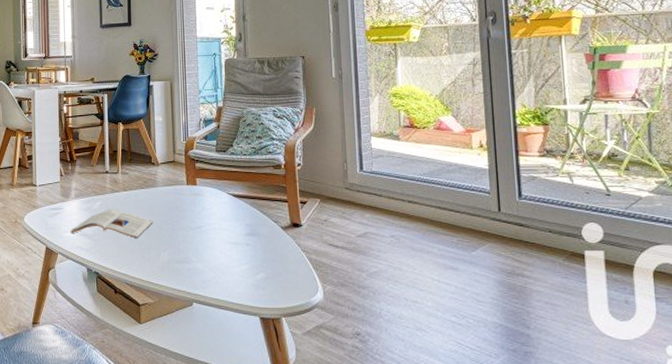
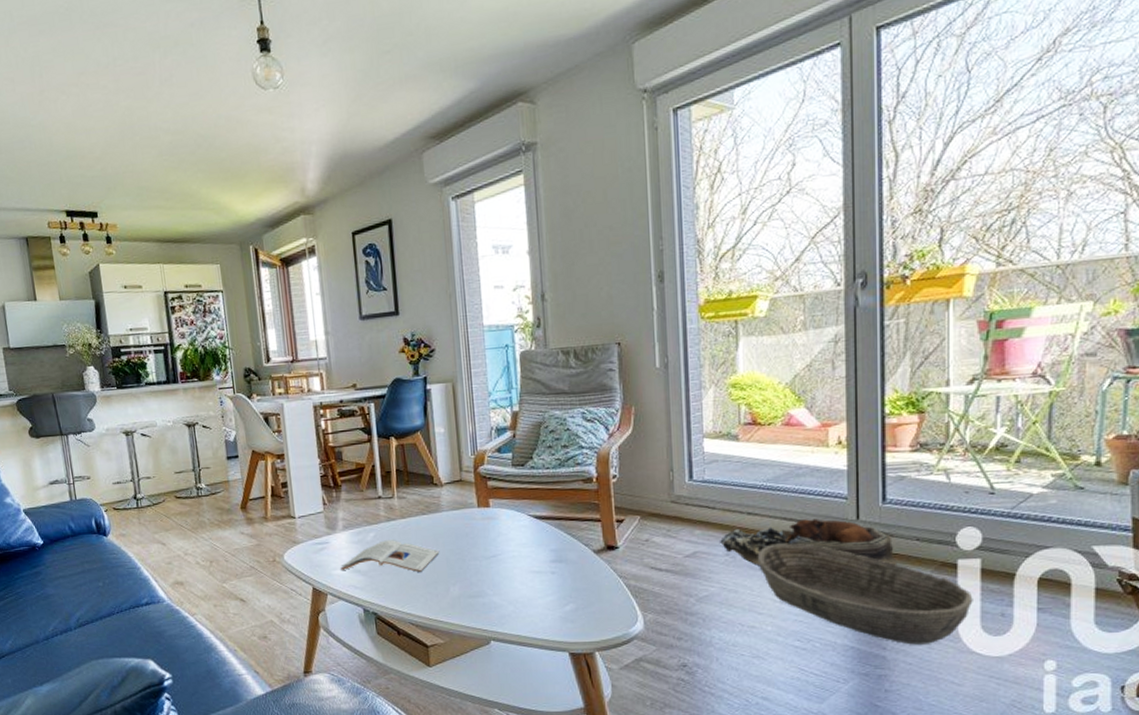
dog bed: none [386,209,535,253] -> present [720,519,898,565]
basket: none [417,229,601,325] -> present [757,543,973,645]

